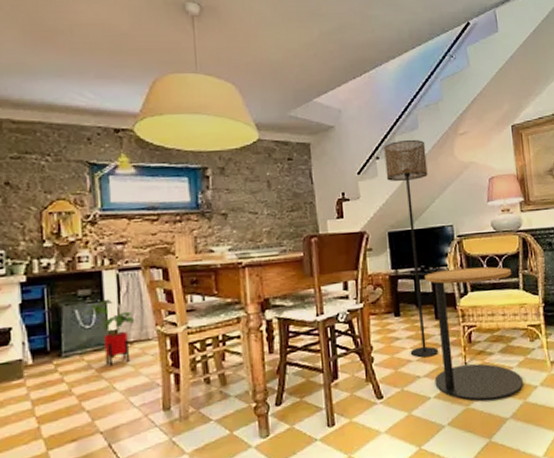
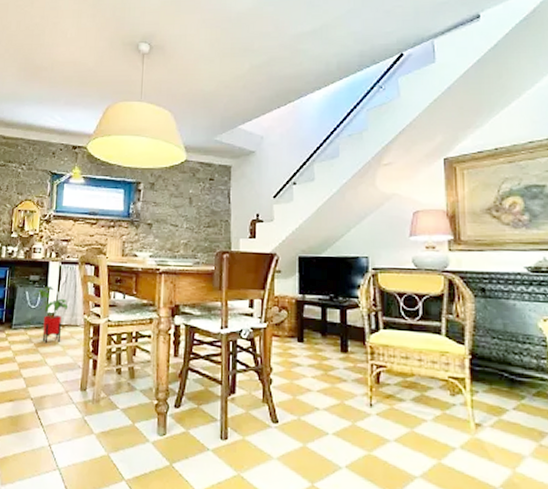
floor lamp: present [384,139,439,358] -> none [302,167,345,390]
side table: present [425,266,524,401] -> none [333,301,439,453]

